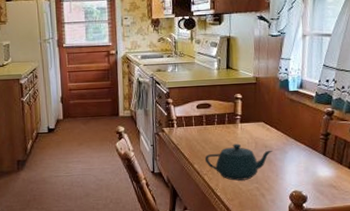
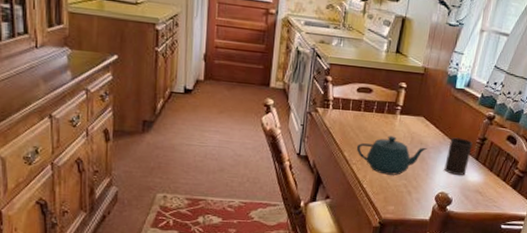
cup: none [293,136,317,173] -> present [444,137,473,176]

